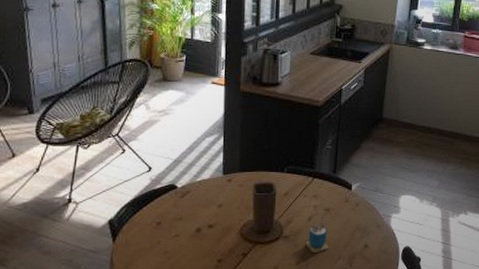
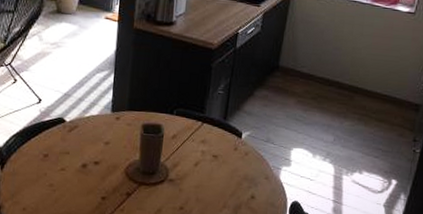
cup: present [305,215,329,252] -> none [190,161,214,199]

